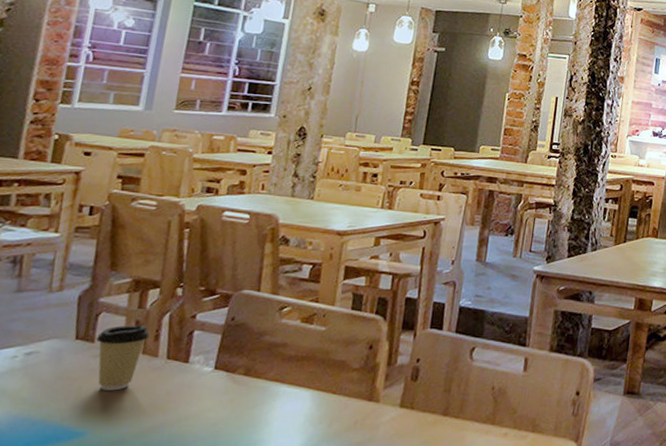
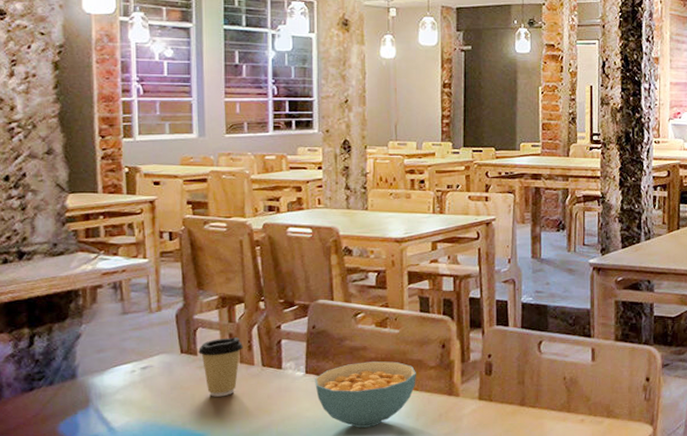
cereal bowl: none [222,360,338,433] -> present [315,361,417,428]

